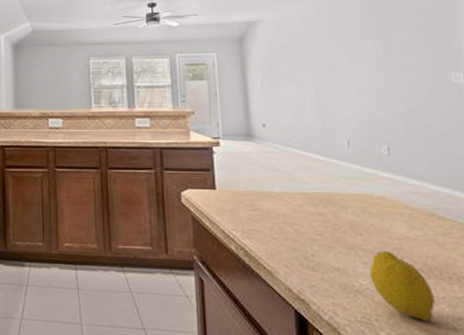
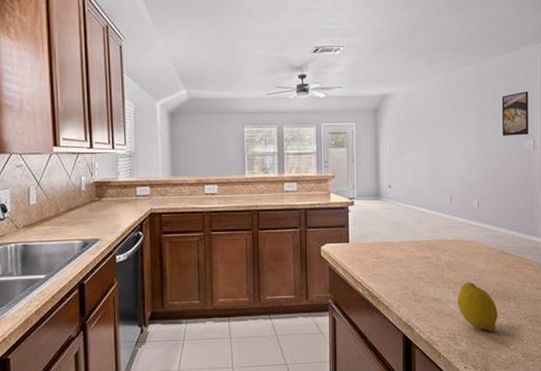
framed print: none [409,12,455,67] -> present [502,91,528,136]

